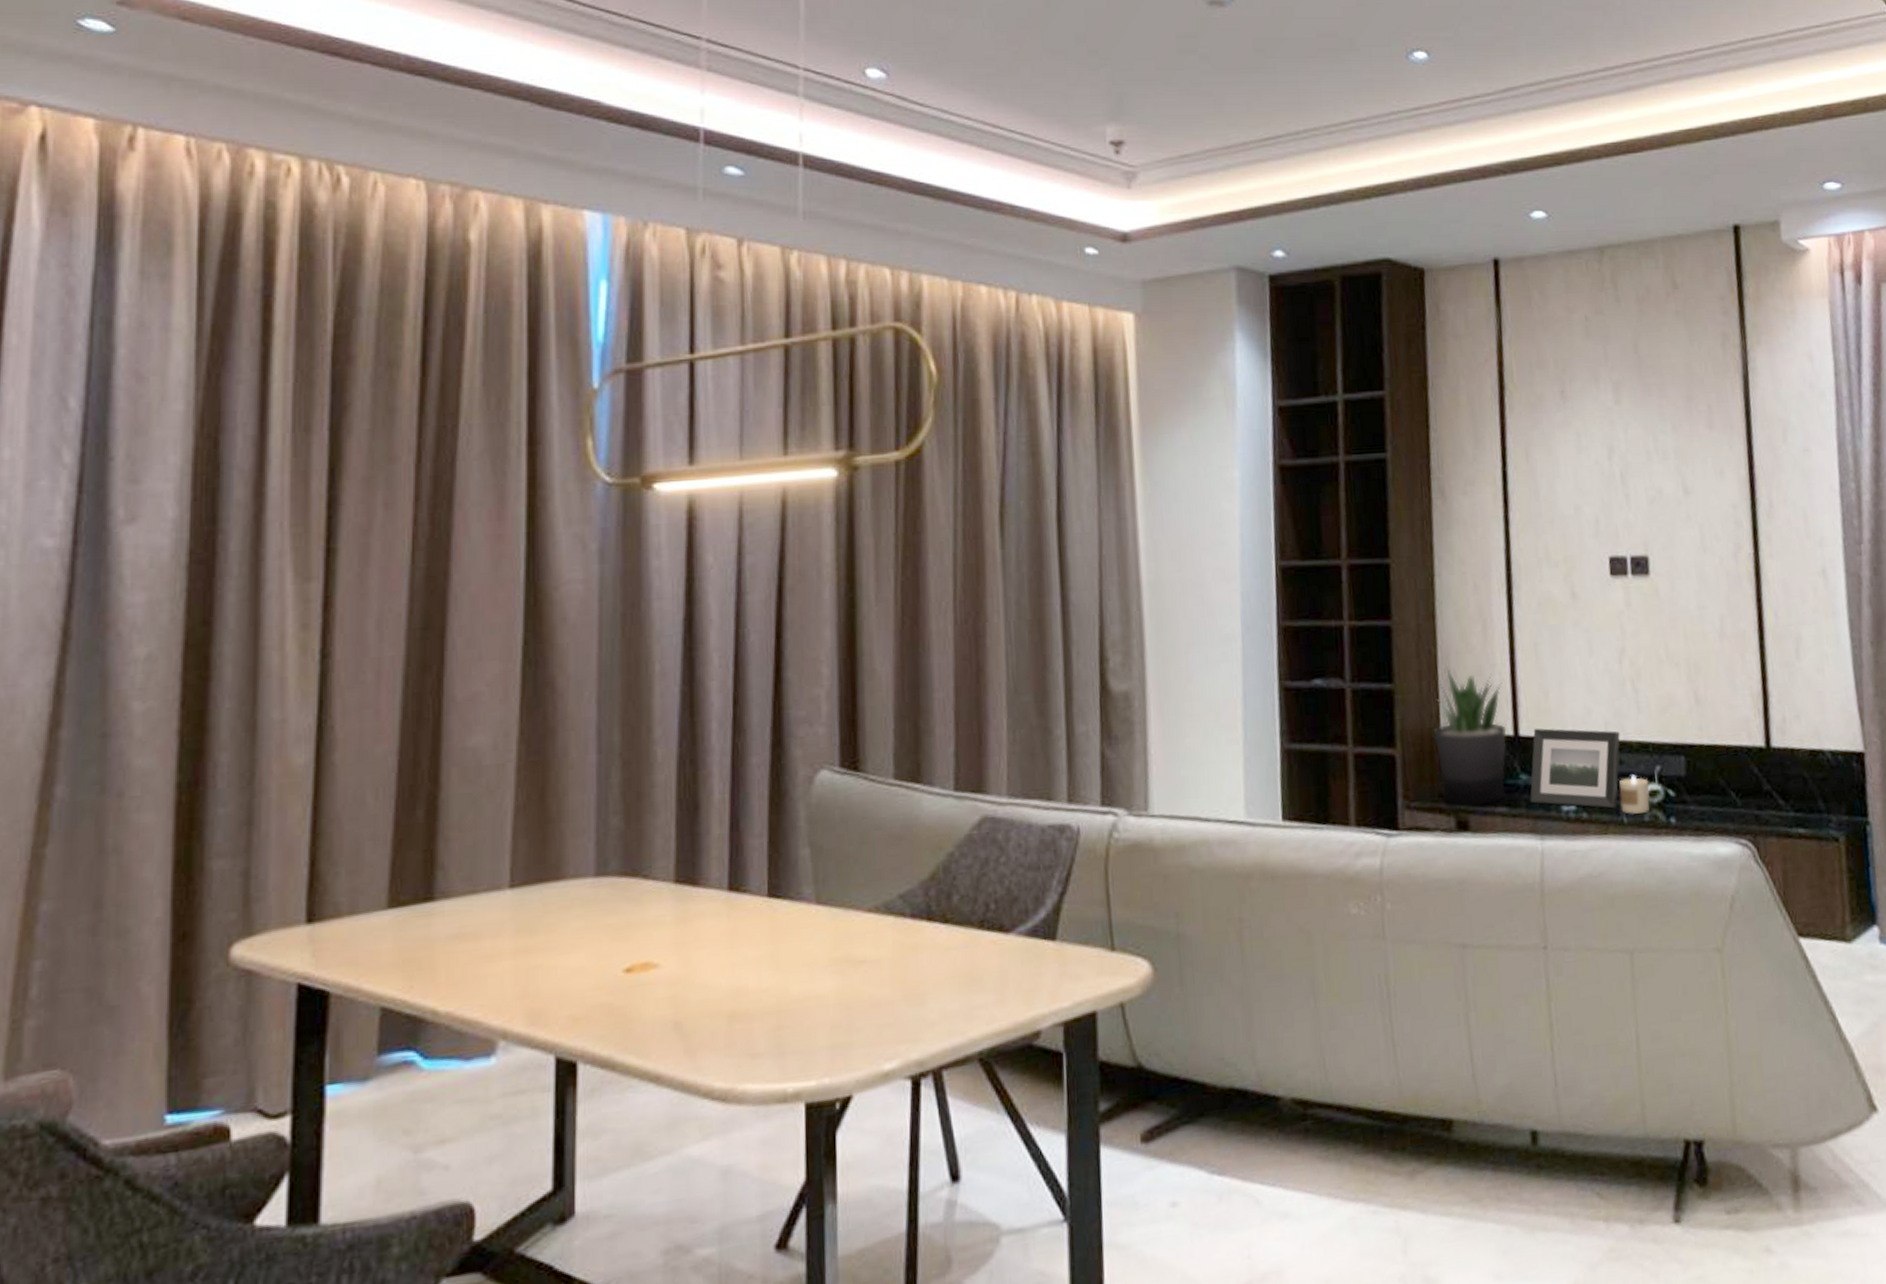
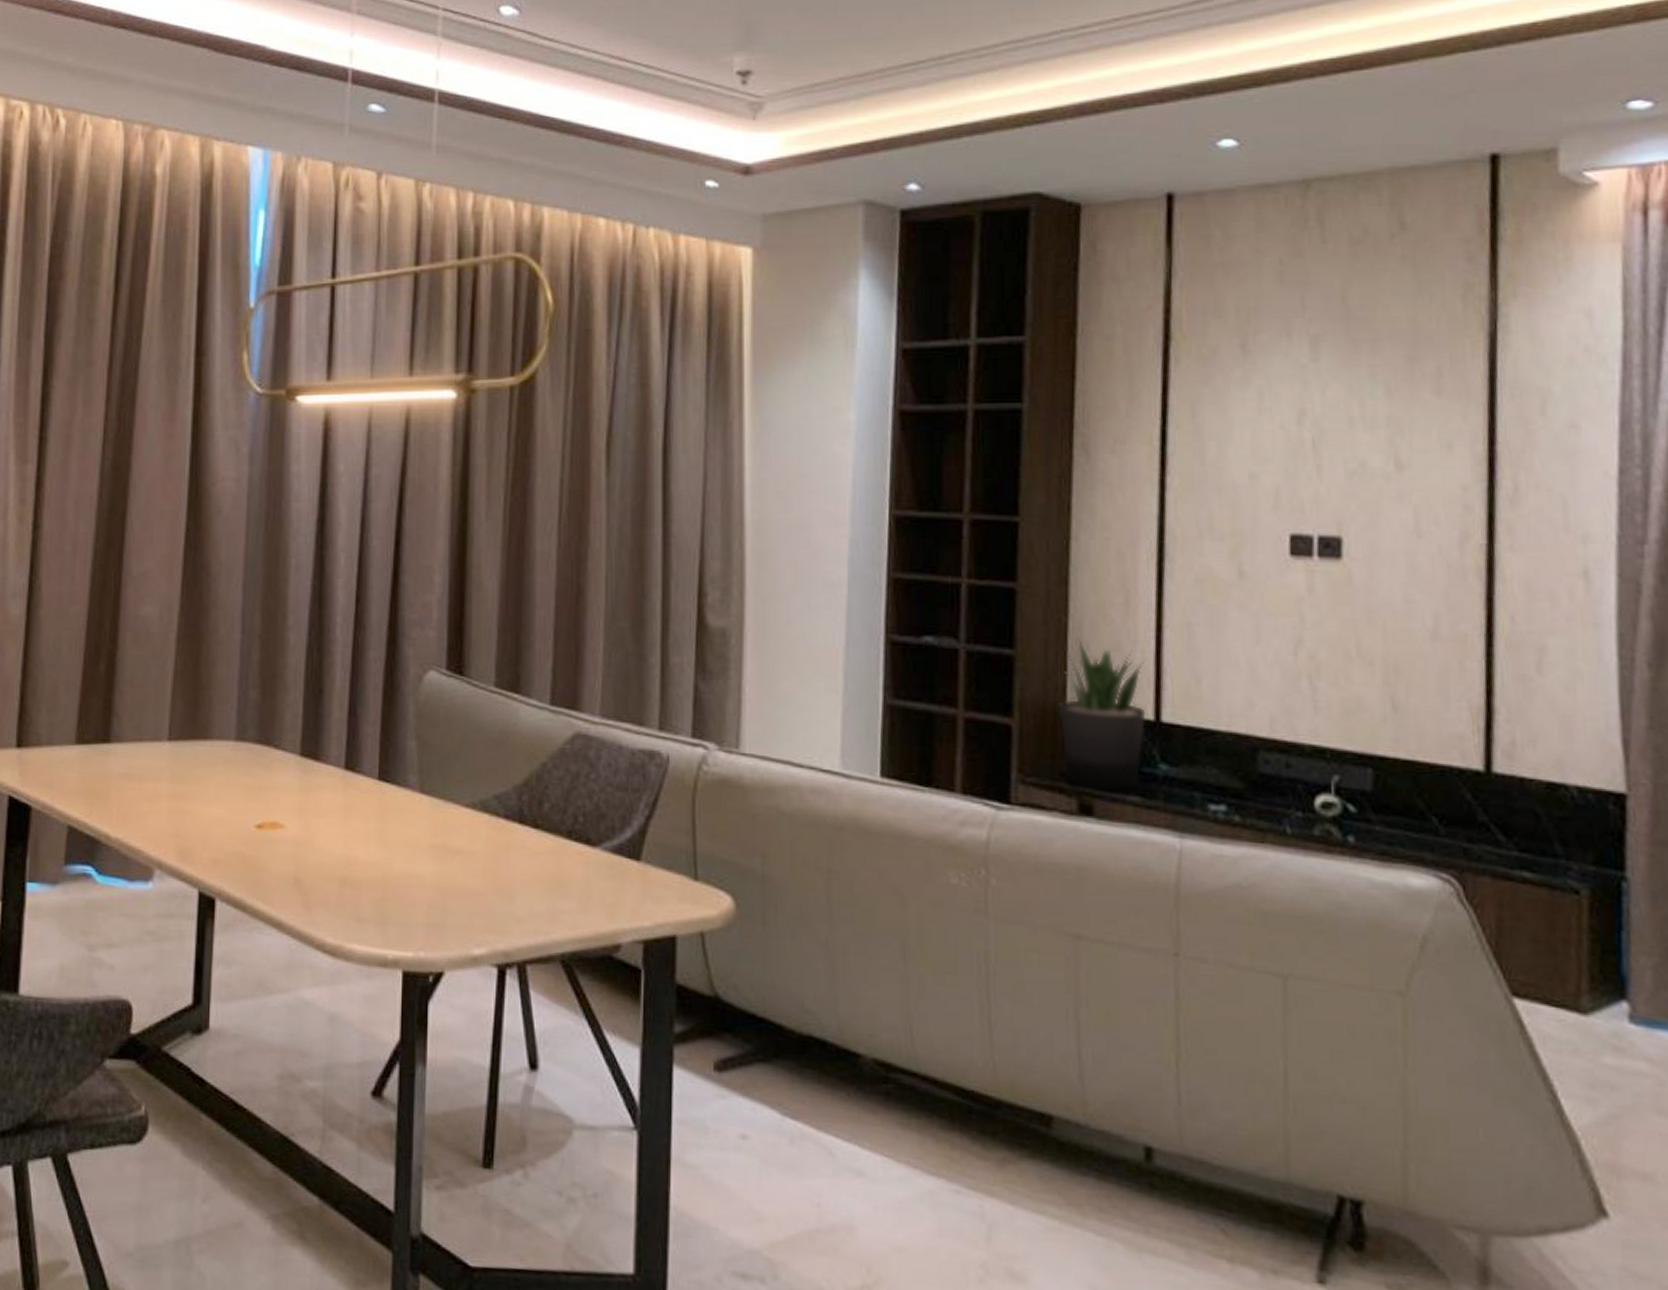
picture frame: present [1530,728,1620,809] -> none [1169,715,1289,816]
candle: present [1618,774,1651,814] -> none [1283,781,1324,826]

